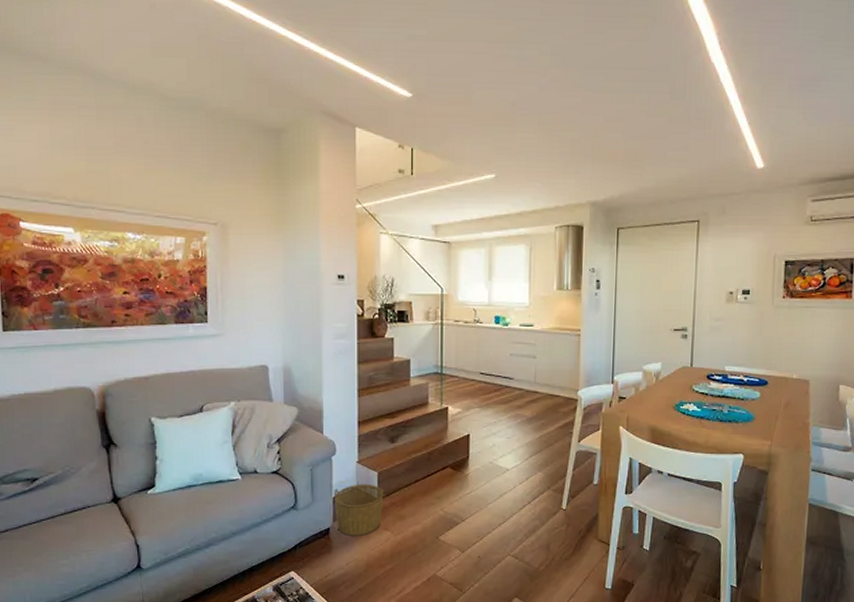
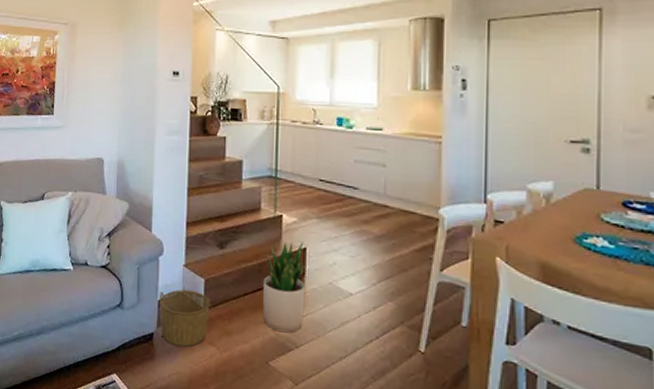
planter: none [431,429,470,510] -> present [262,242,306,333]

